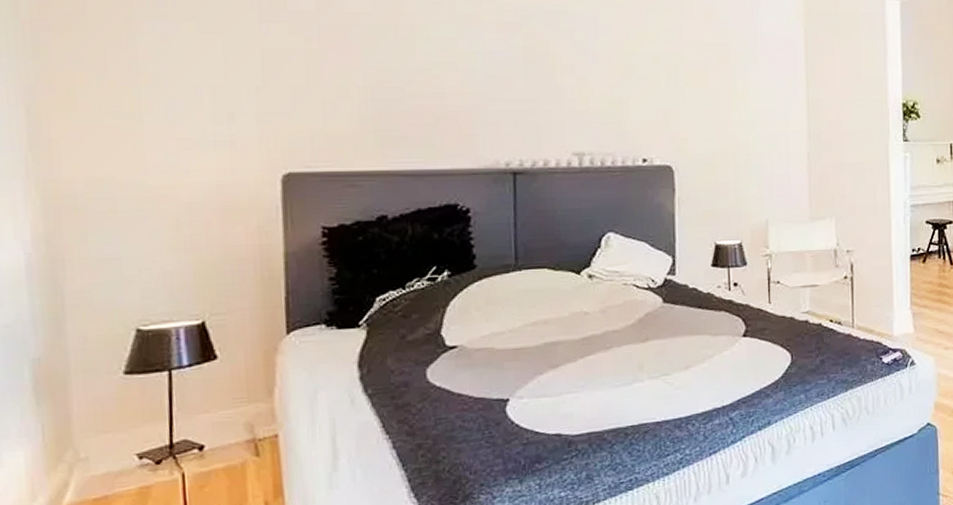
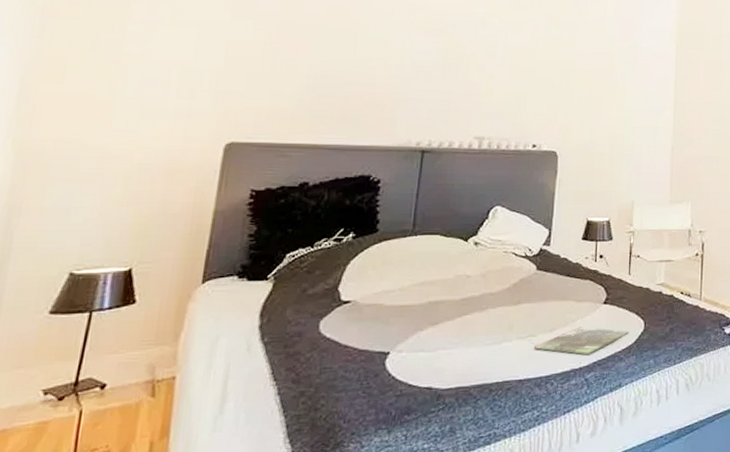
magazine: none [668,362,775,393] -> present [533,326,630,355]

